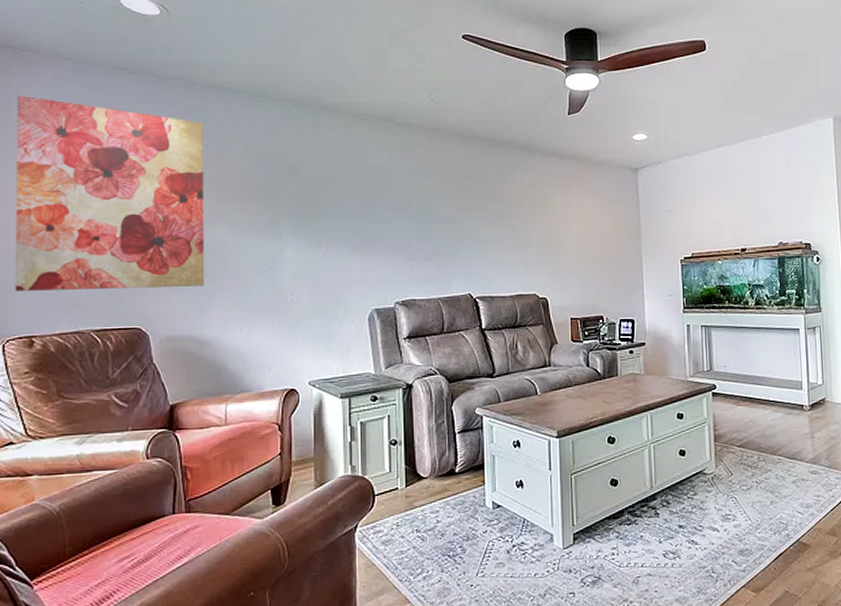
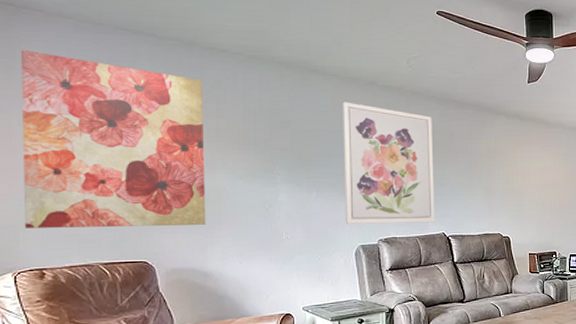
wall art: none [355,142,460,284] -> present [342,102,435,224]

